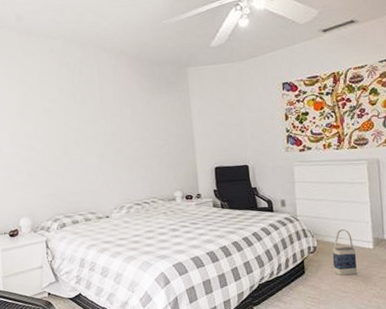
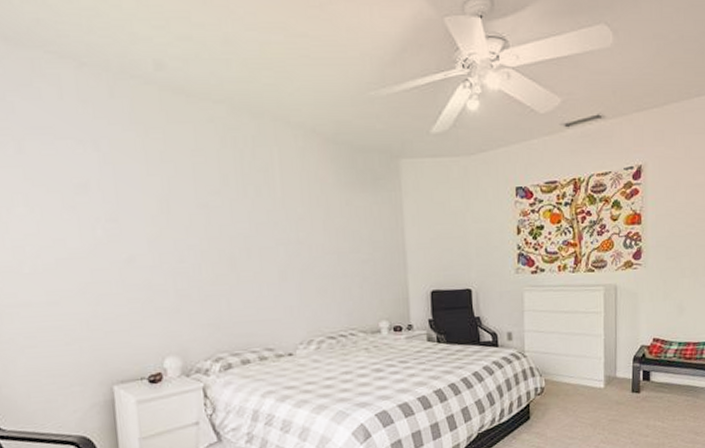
bag: present [332,229,357,275] -> none [560,366,586,420]

